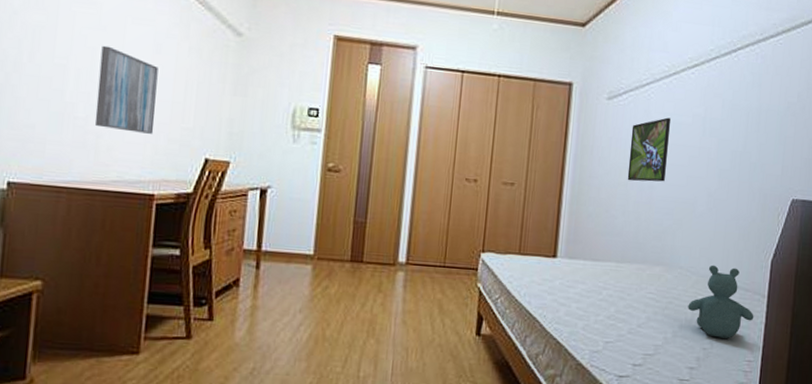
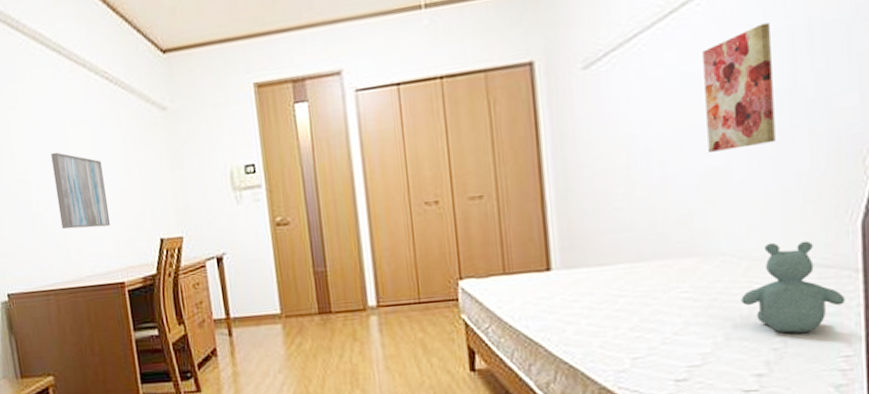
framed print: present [627,117,671,182] -> none [622,70,680,162]
wall art: none [683,99,735,189] -> present [702,22,776,152]

